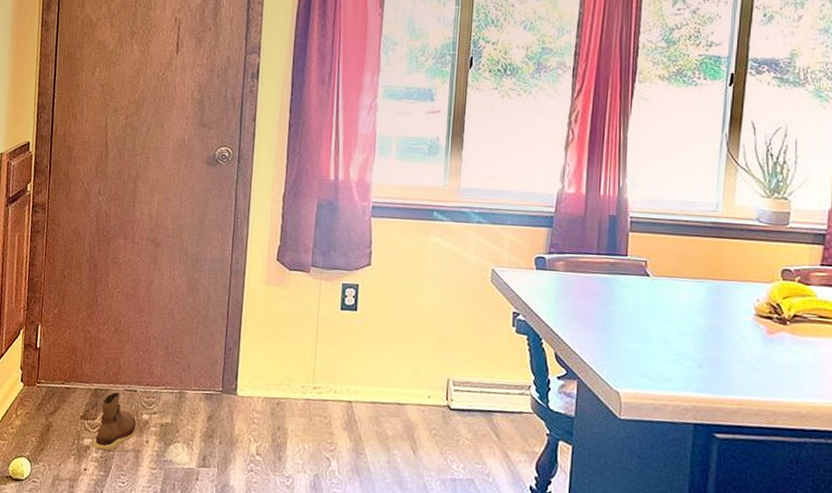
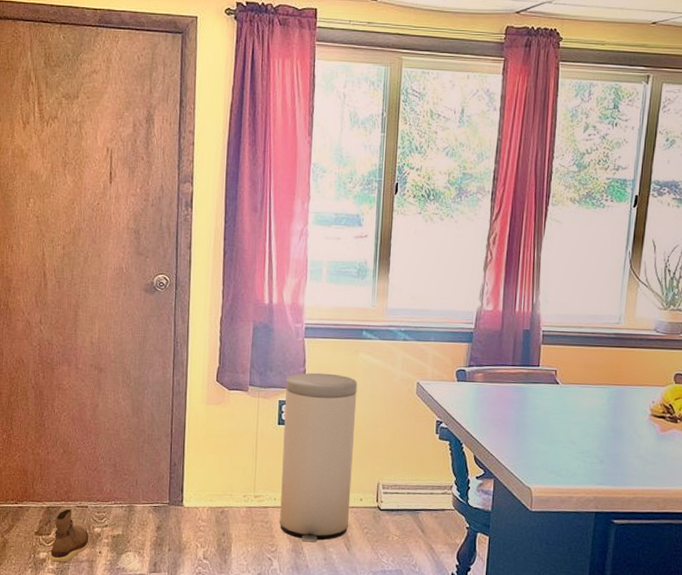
pedal bin: none [340,254,427,443] -> present [280,372,358,543]

